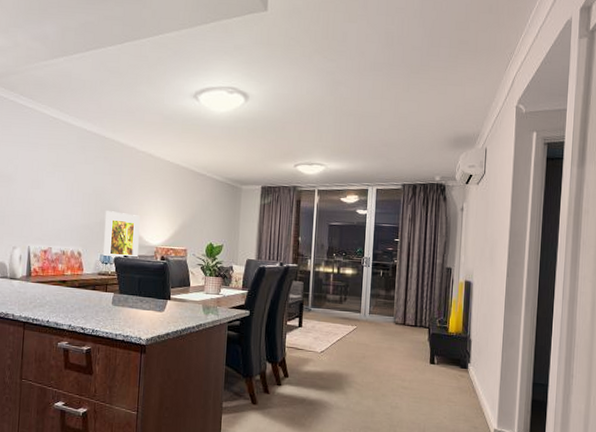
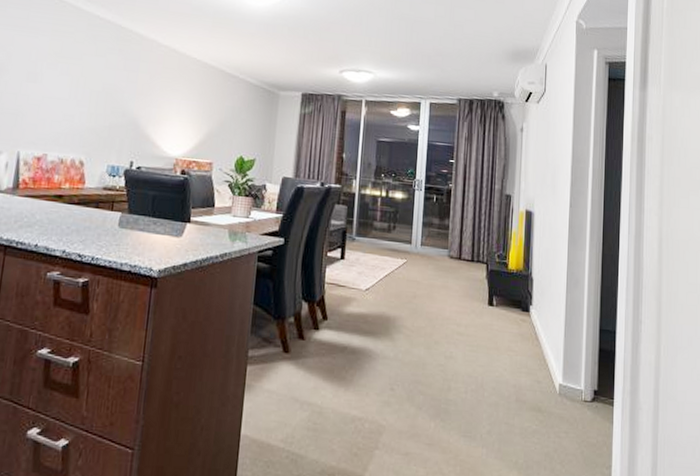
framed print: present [103,211,140,259] -> none [111,112,159,172]

